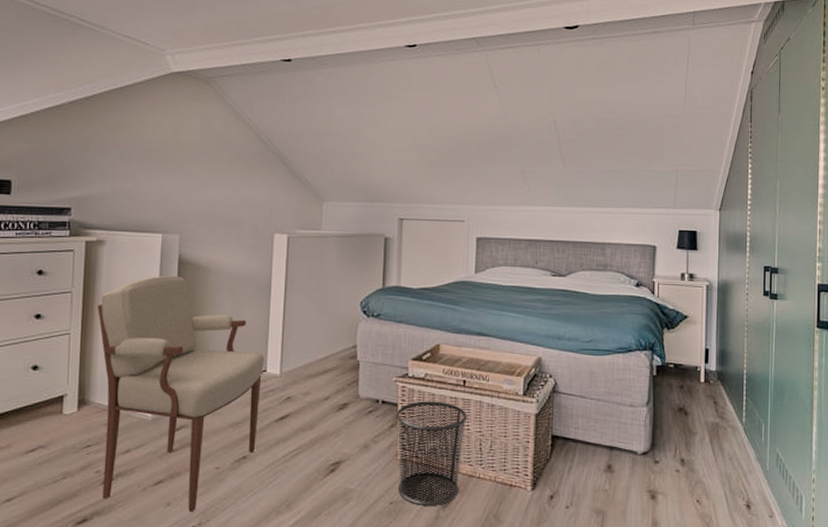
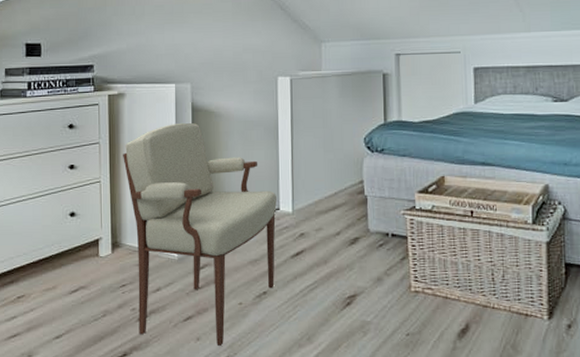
waste bin: present [396,401,468,506] -> none [406,232,478,337]

